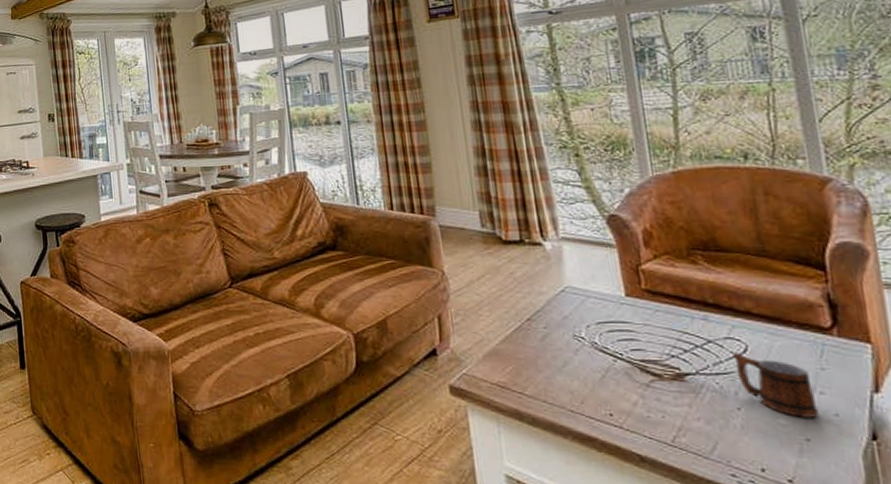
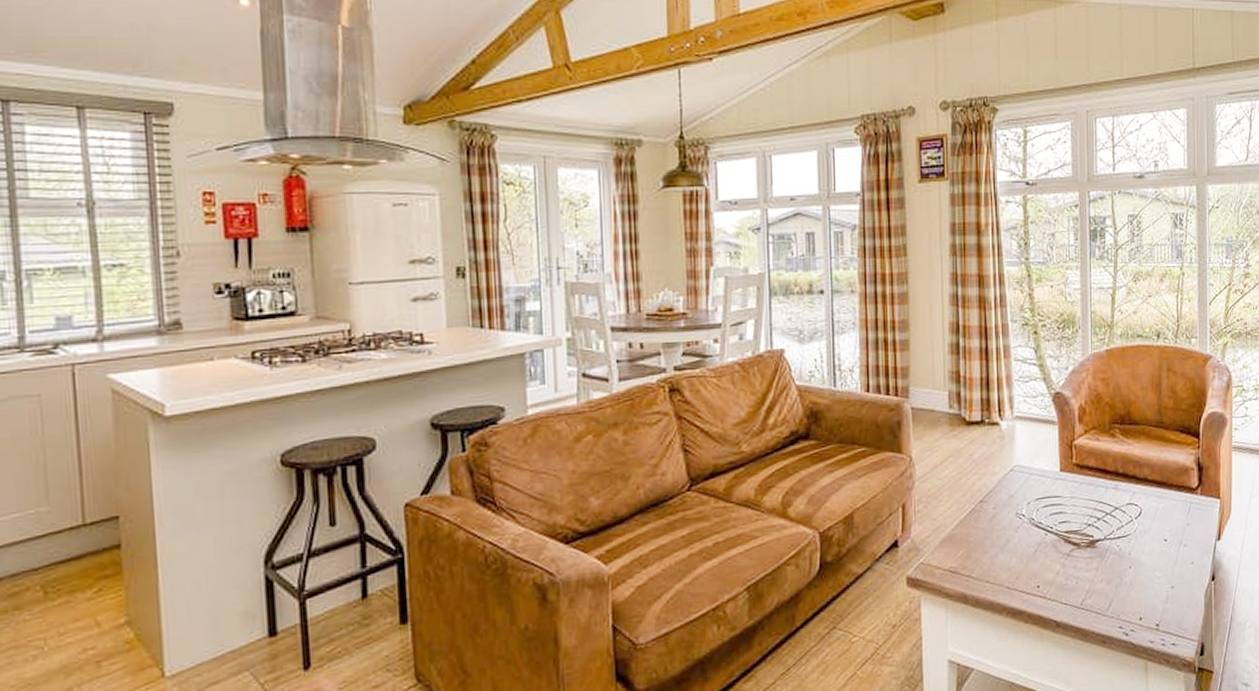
mug: present [732,351,819,418] -> none [1130,515,1181,569]

